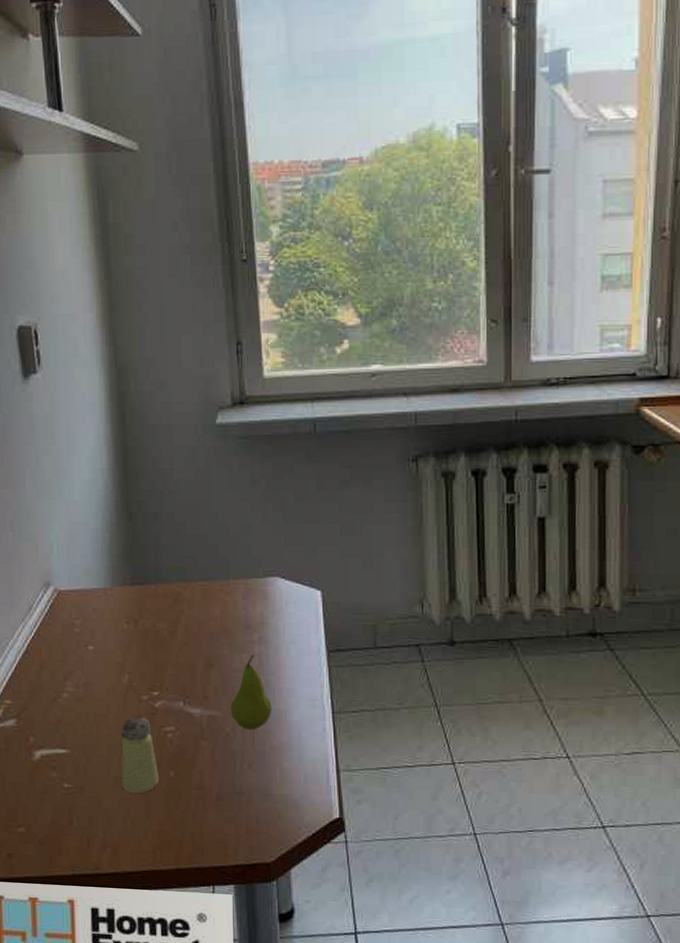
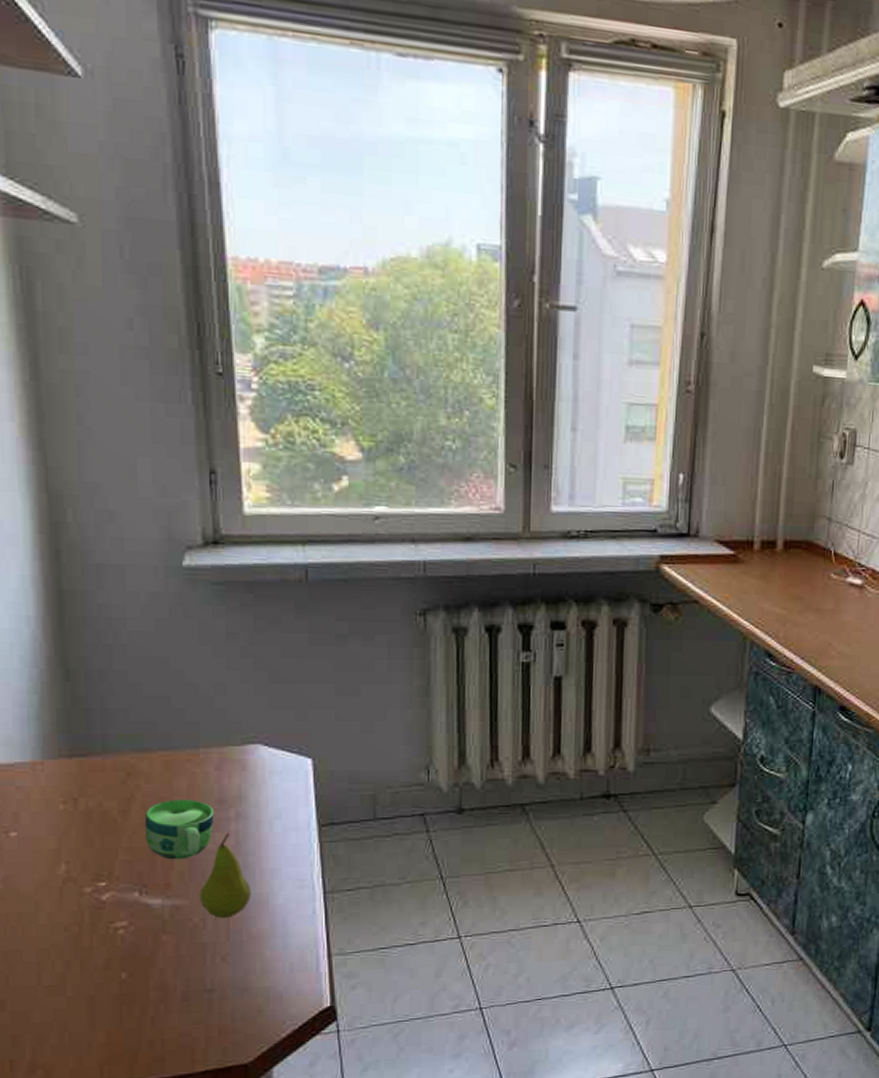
saltshaker: present [121,716,159,793] -> none [55,912,107,1002]
cup: none [187,623,242,676] -> present [144,799,215,860]

